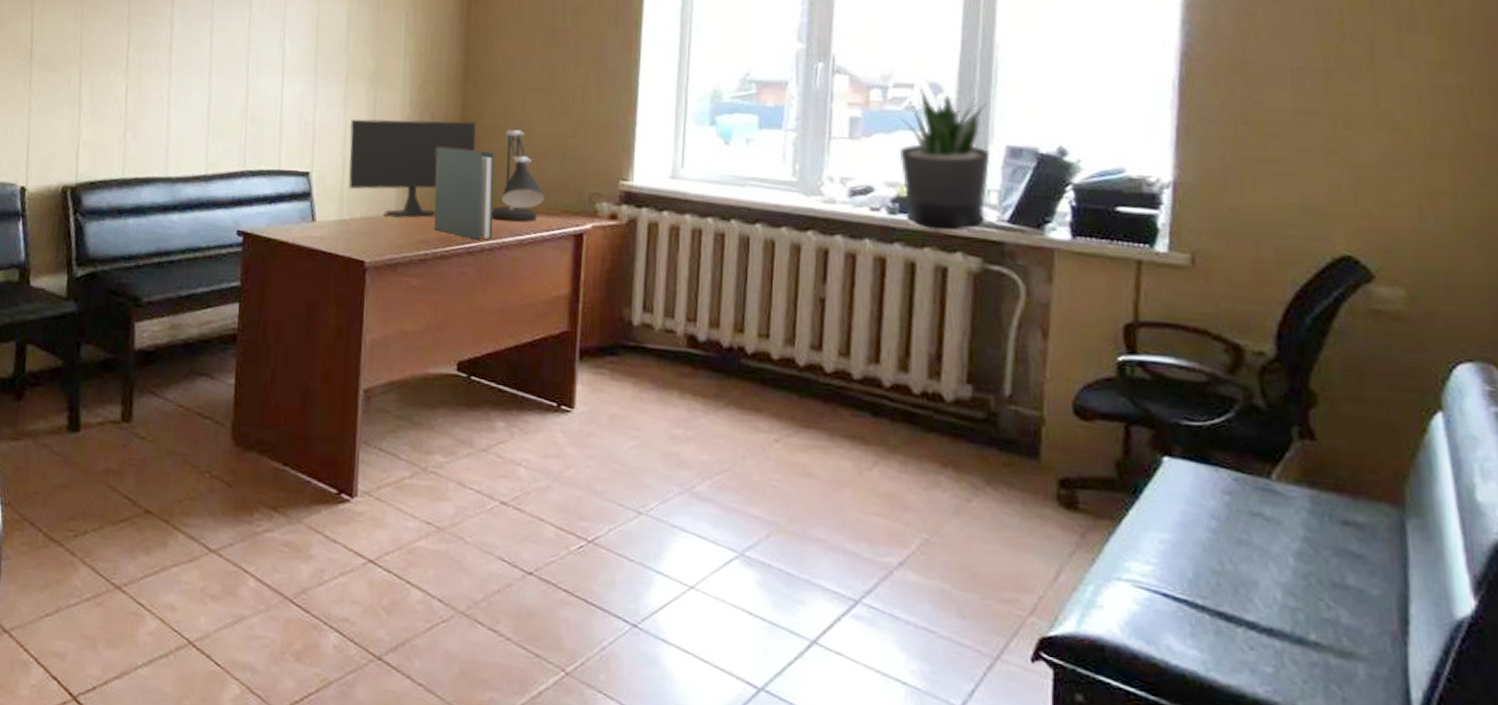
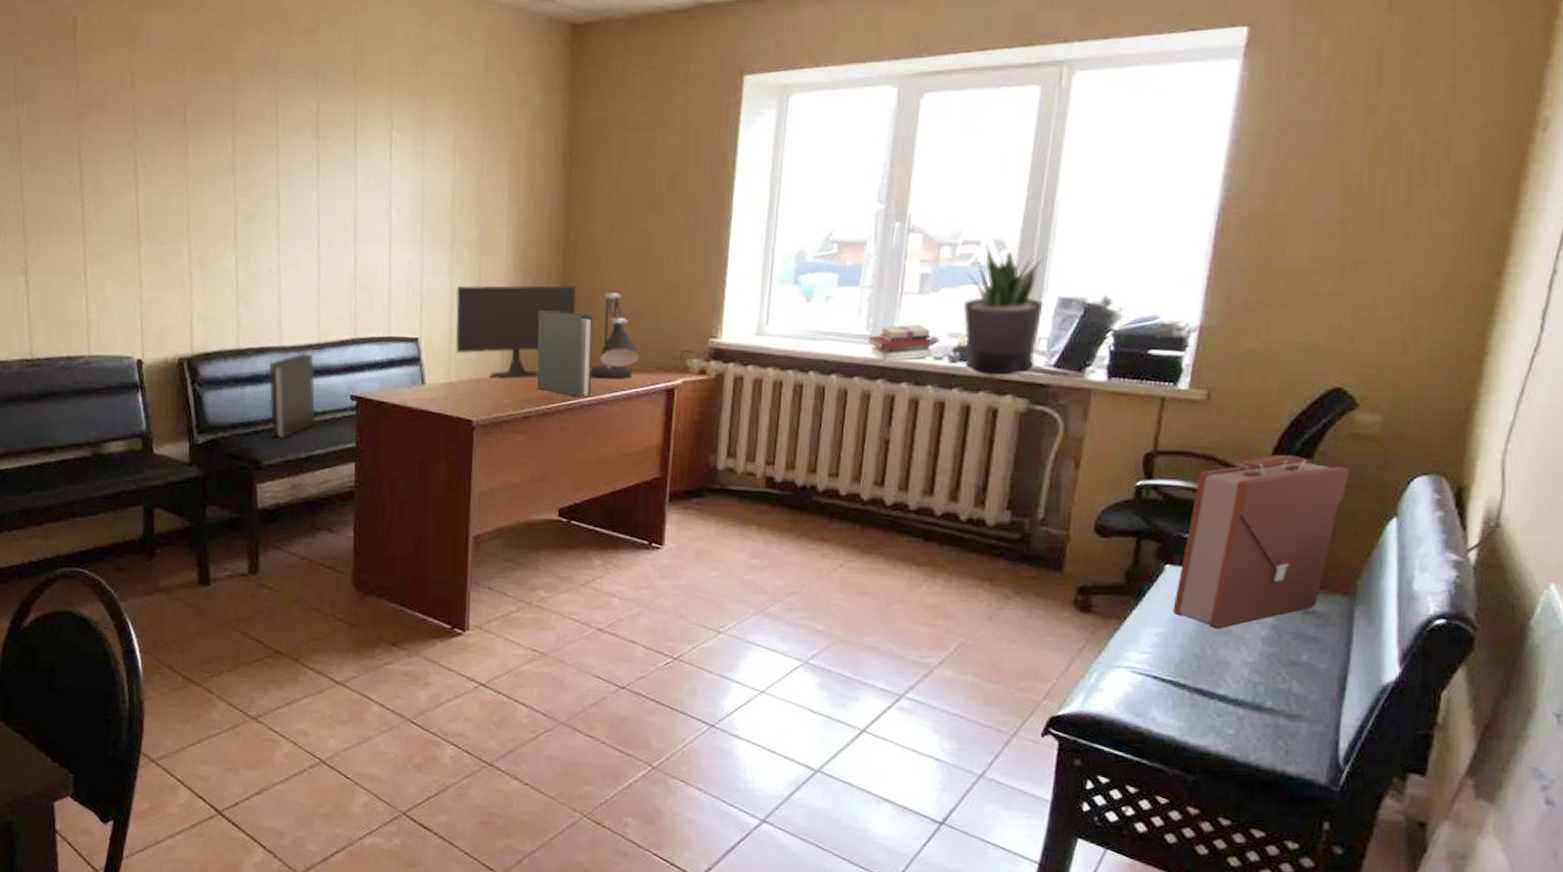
binder: none [152,183,201,276] -> present [268,352,316,440]
books: none [794,171,868,211] -> present [867,324,932,361]
briefcase: none [1178,331,1376,539] -> present [1172,455,1350,630]

